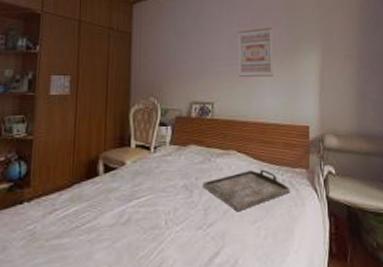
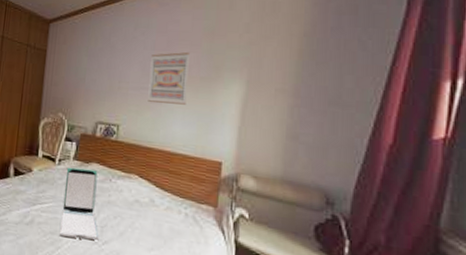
laptop: none [161,152,203,230] -> present [60,167,99,240]
serving tray: present [202,169,290,212] -> none [101,197,193,236]

